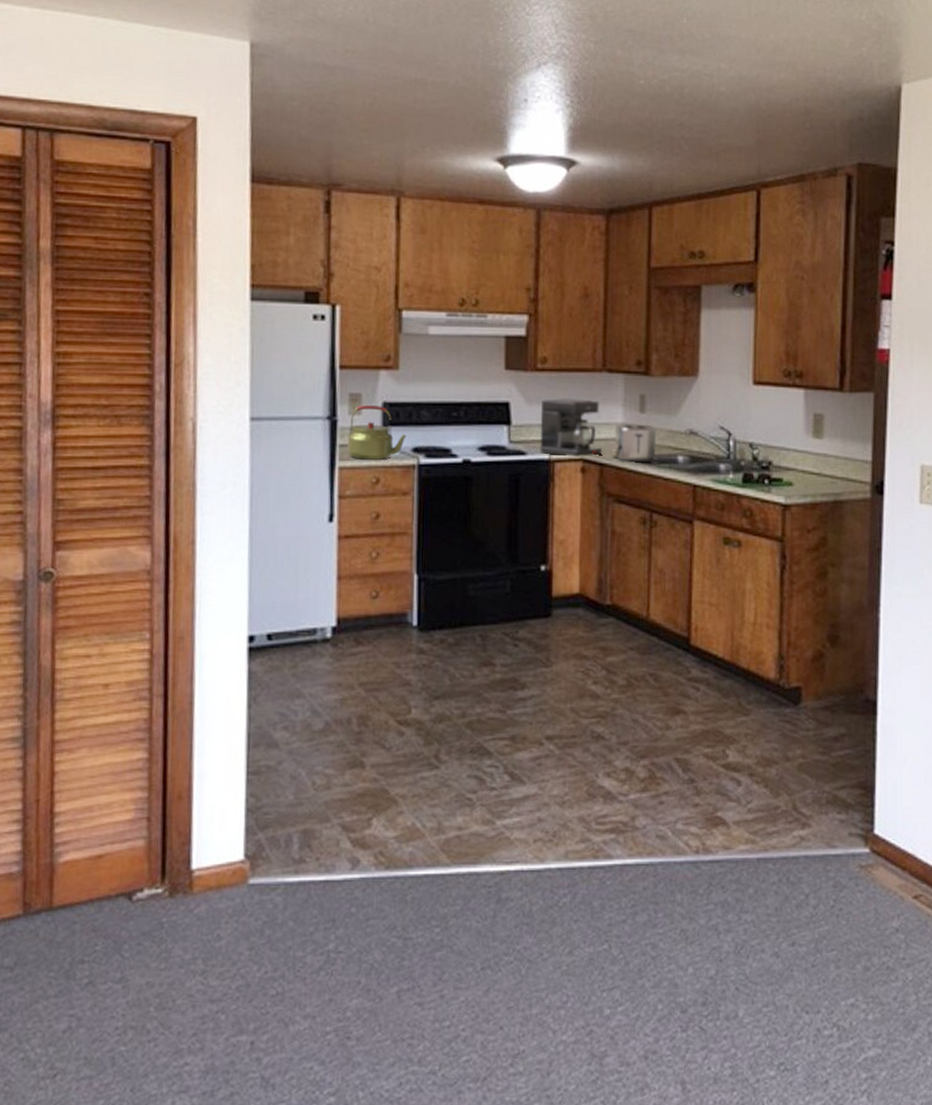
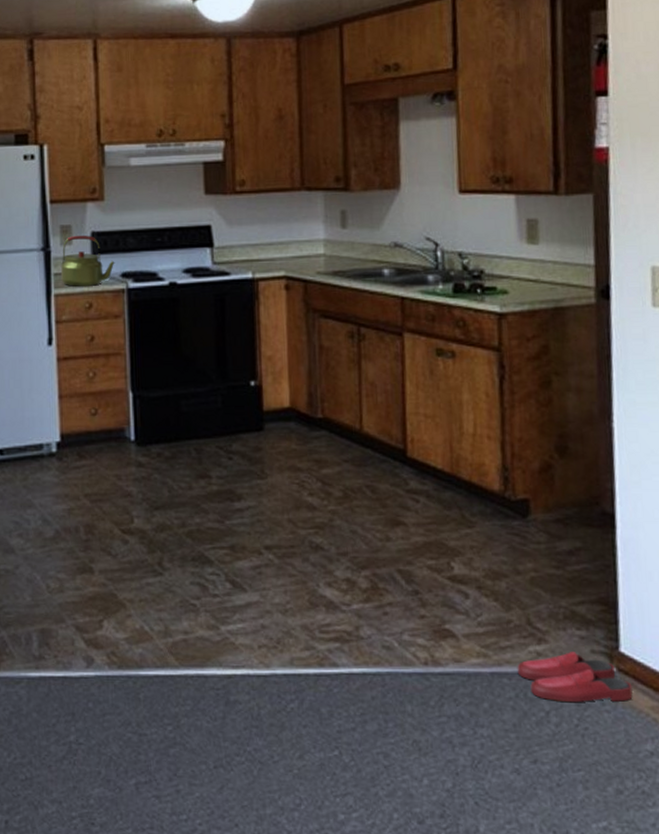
coffee maker: present [540,398,601,458] -> none [241,218,305,276]
toaster: present [614,424,657,463] -> none [317,239,360,278]
slippers: none [782,834,883,885] -> present [517,650,633,703]

